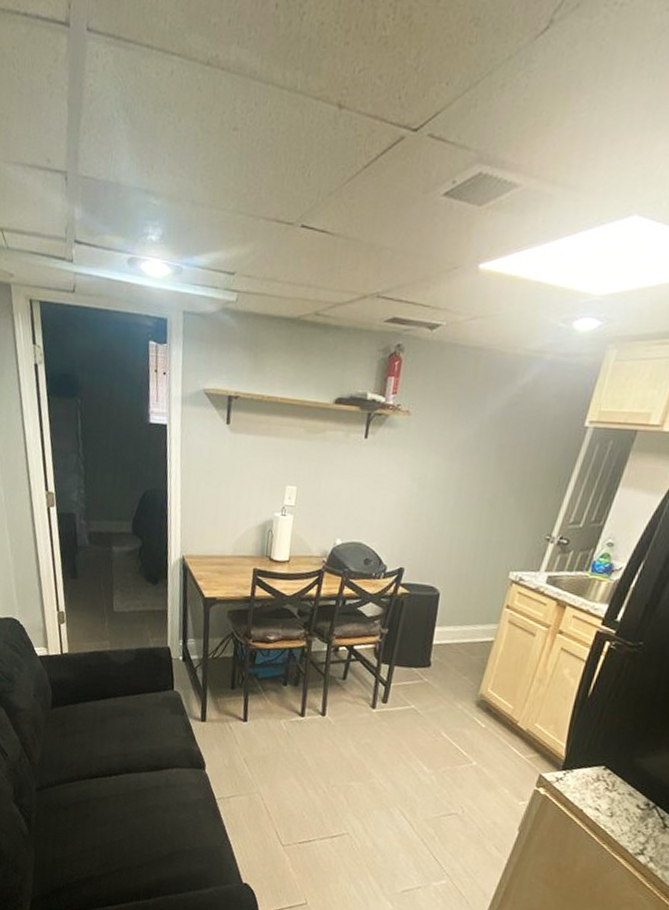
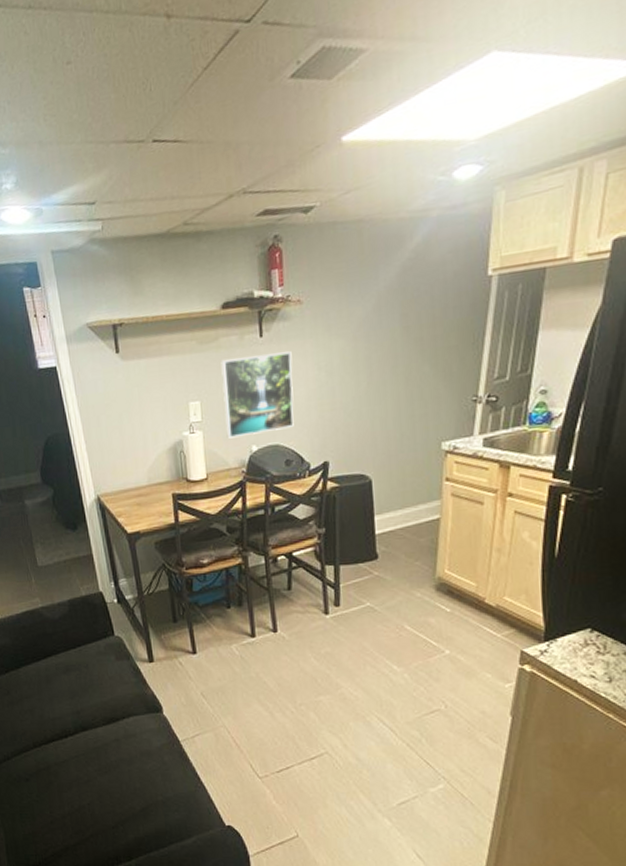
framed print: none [315,451,391,530] -> present [221,351,294,439]

